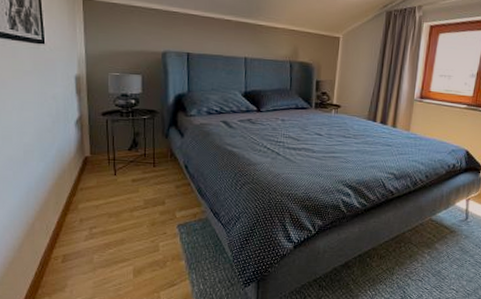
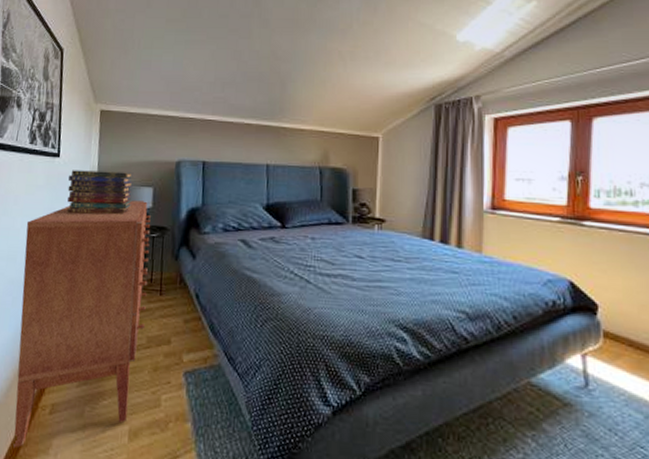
dresser: none [18,86,142,289] -> present [13,200,151,448]
book stack: none [57,57,123,99] -> present [66,170,134,215]

